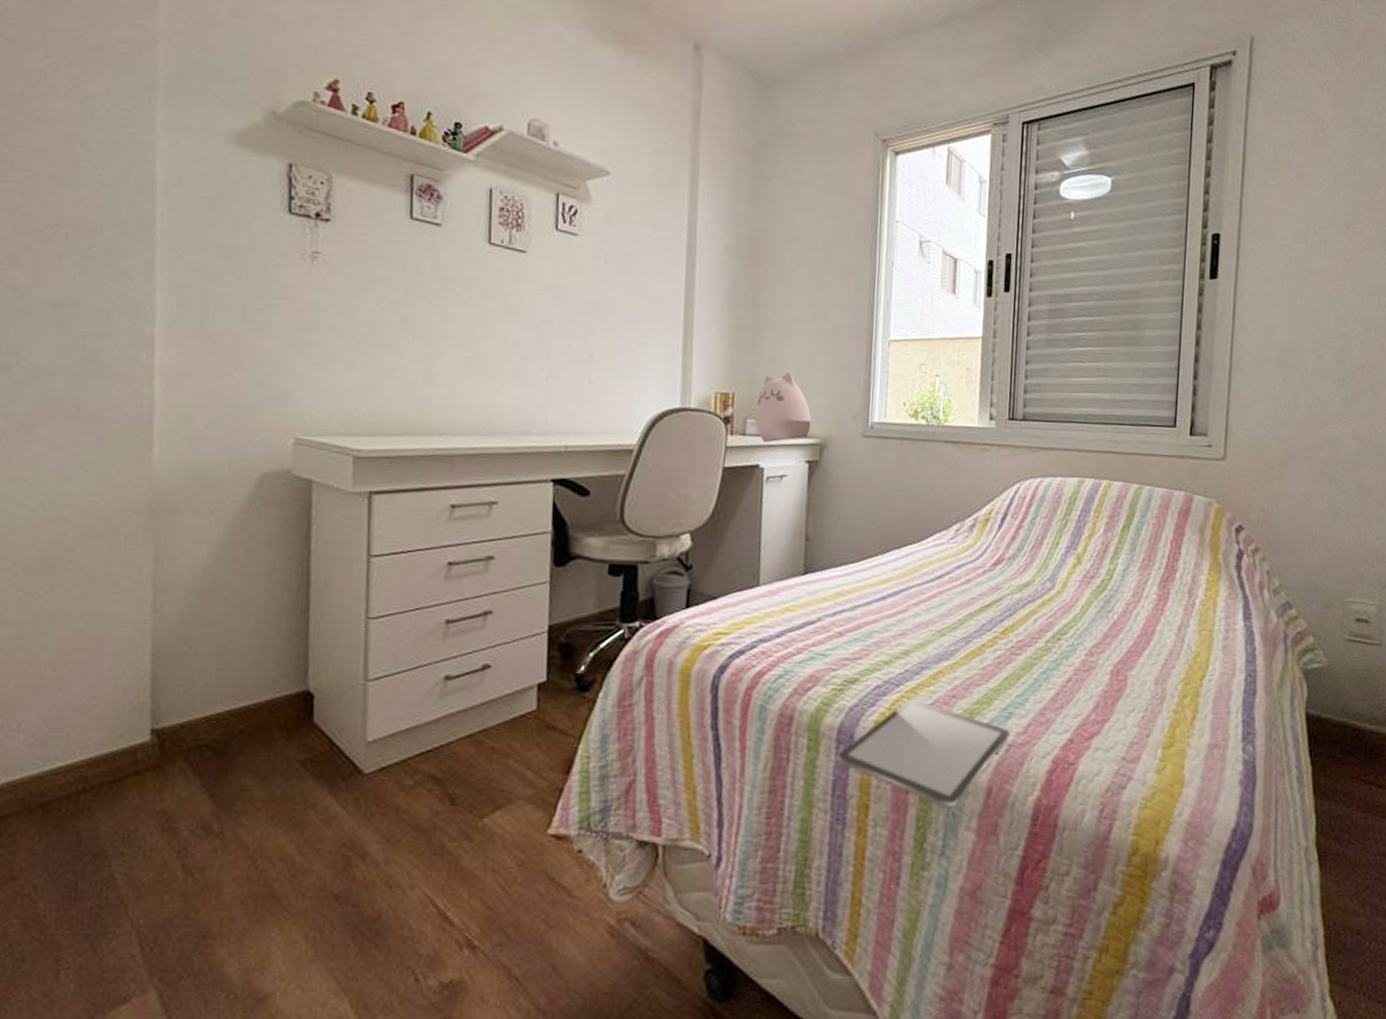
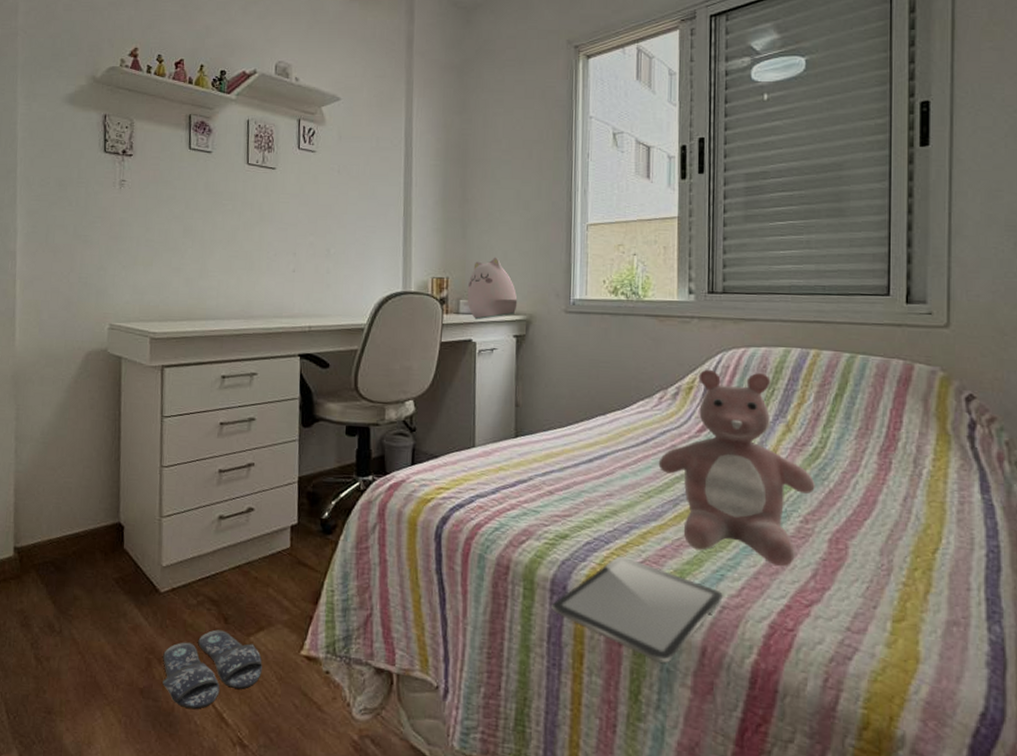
slippers: none [366,813,499,910] -> present [162,629,262,709]
stuffed animal: none [952,499,1101,701] -> present [658,369,815,567]

